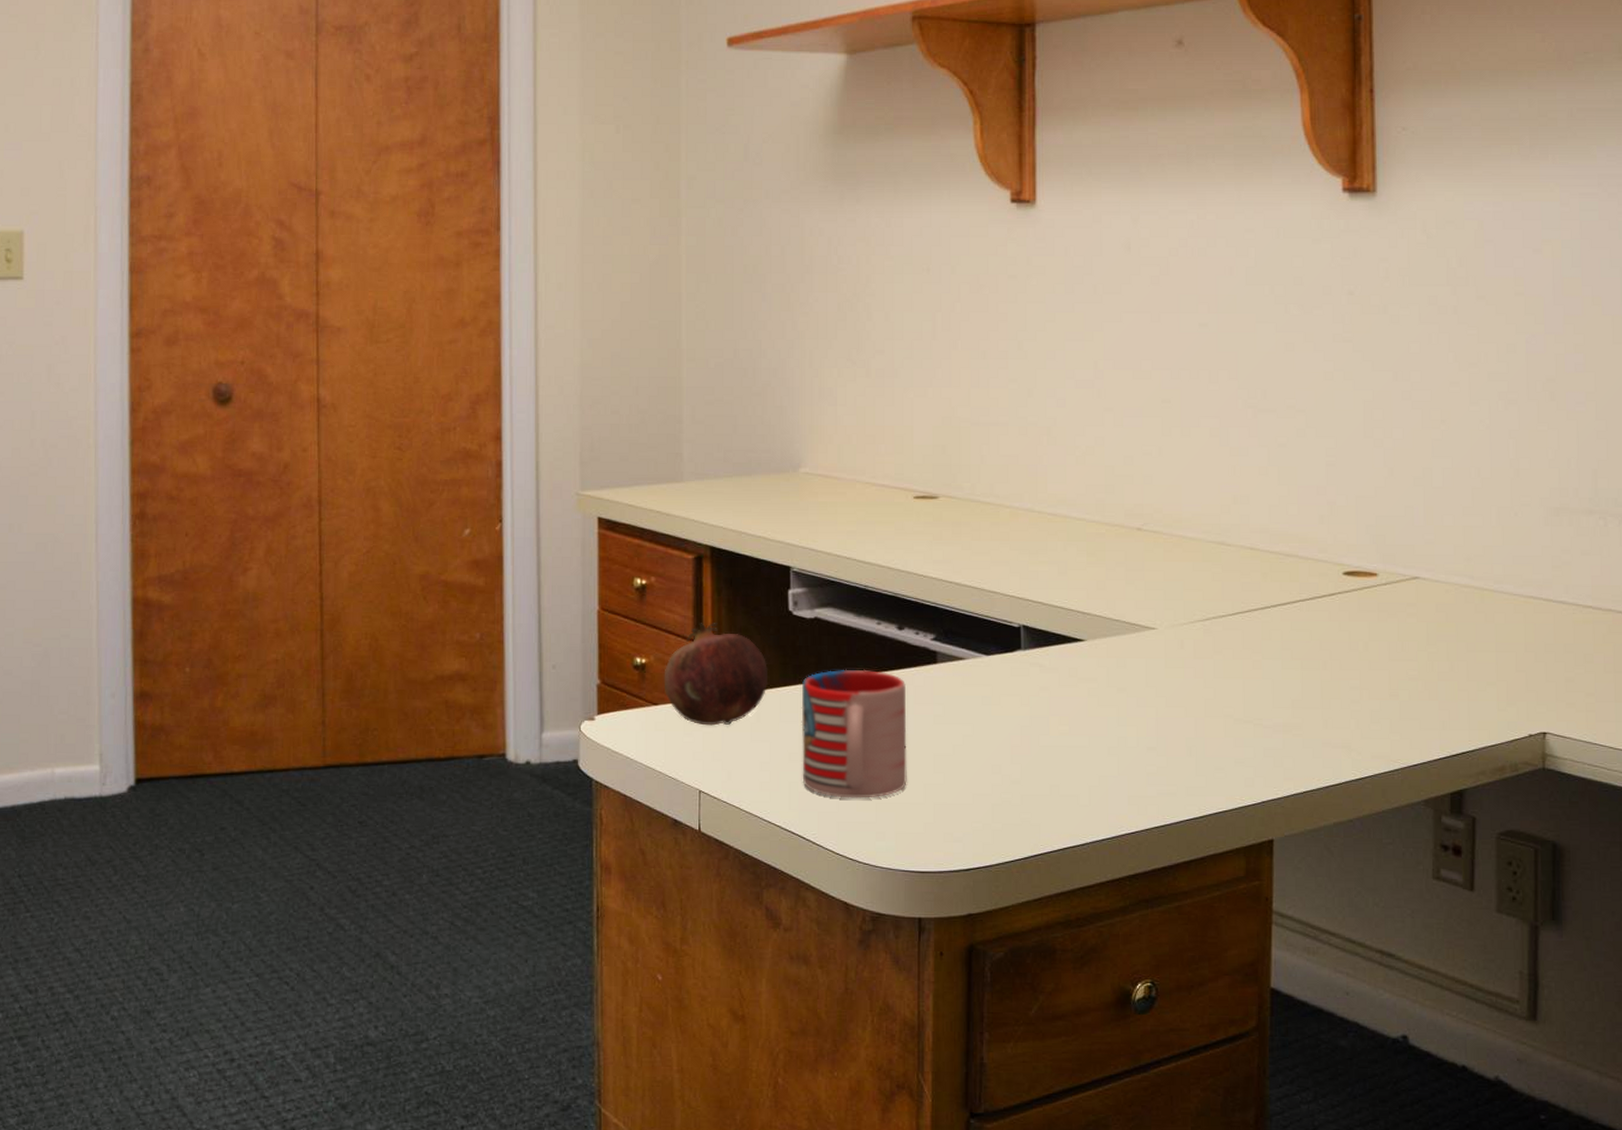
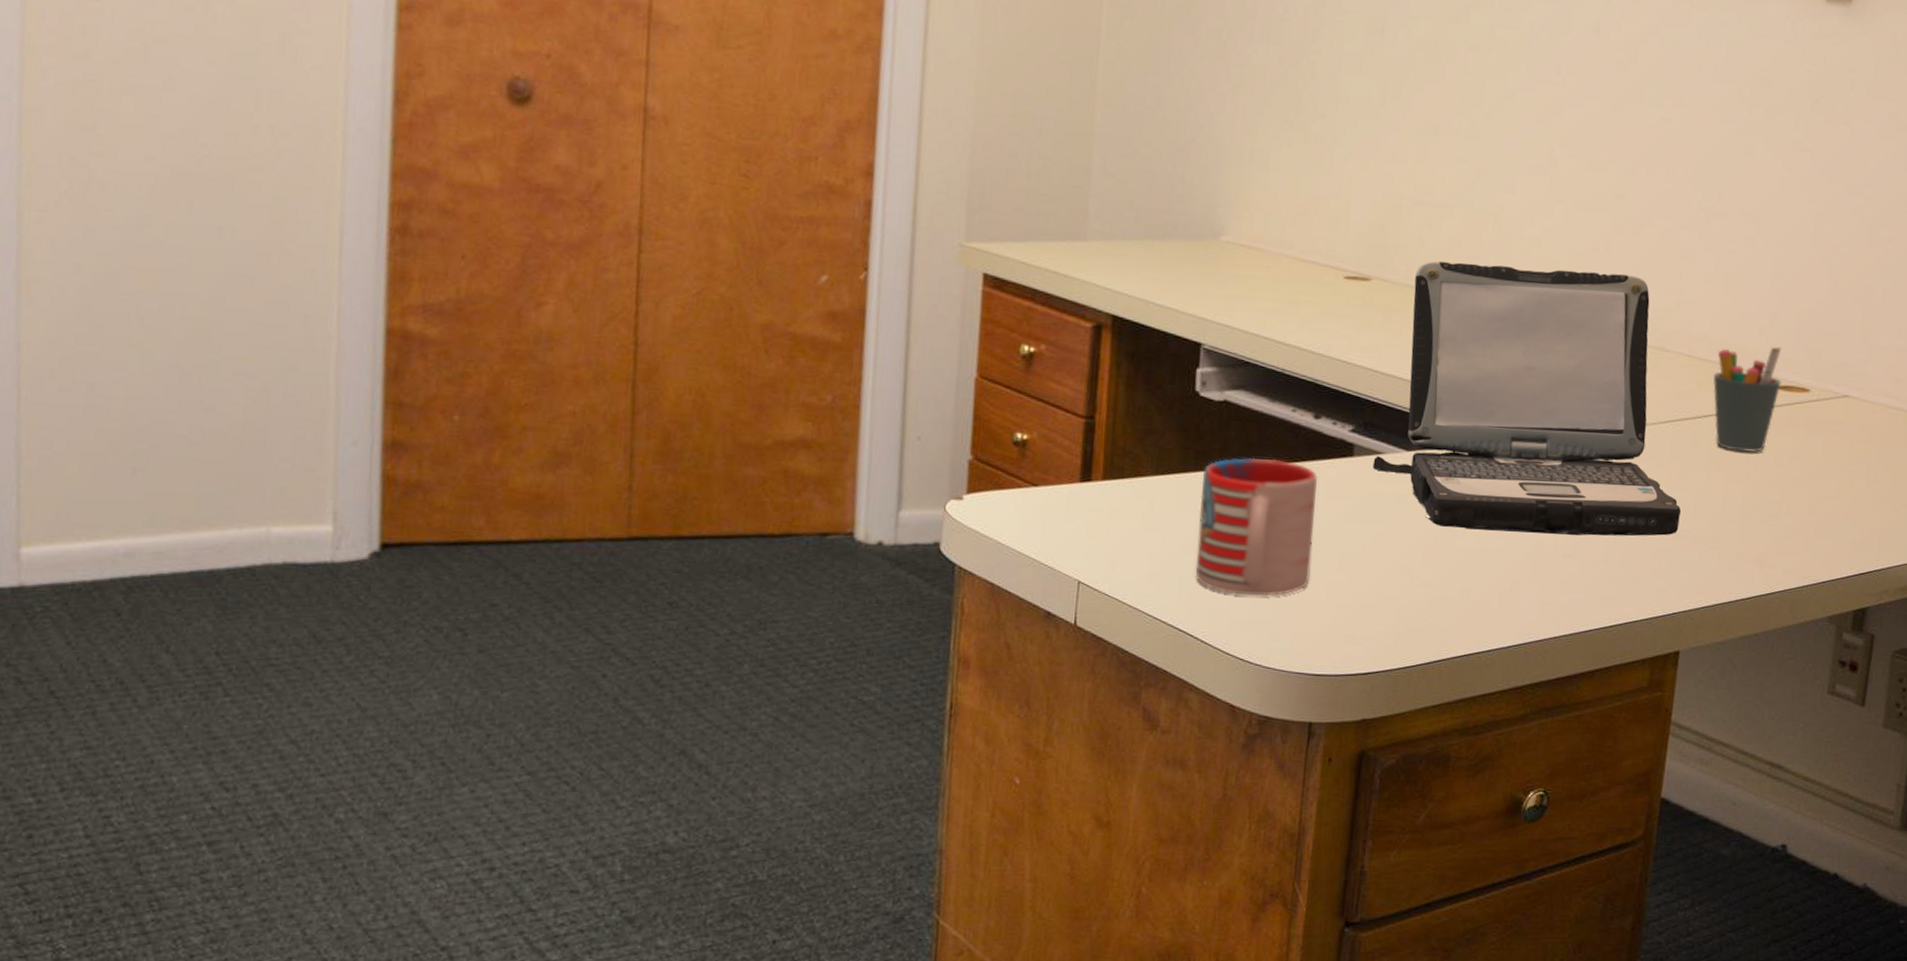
fruit: present [663,623,769,726] -> none [1046,398,1168,512]
laptop: none [956,474,1260,729] -> present [1373,261,1682,536]
pen holder: none [1277,533,1347,639] -> present [1713,346,1782,452]

